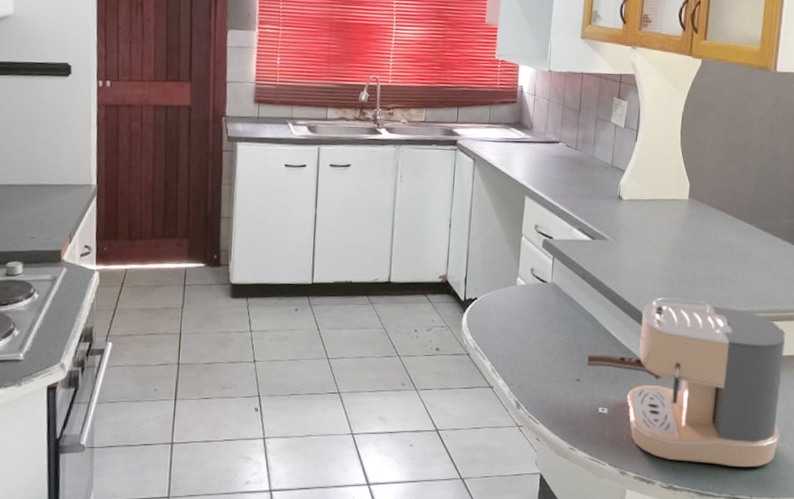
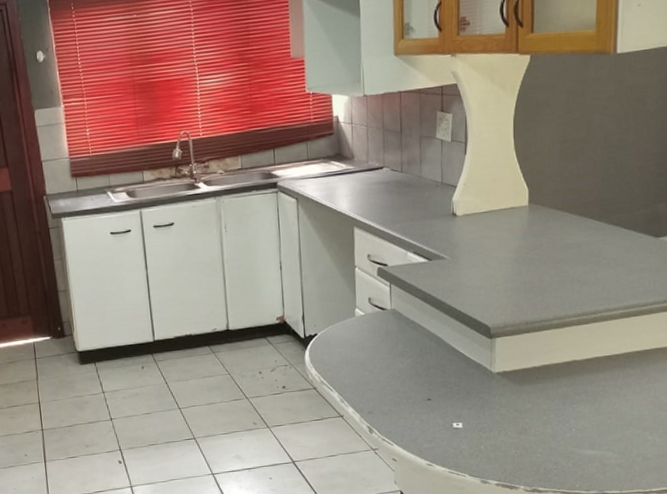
coffee maker: present [586,297,785,467] -> none [435,306,649,465]

